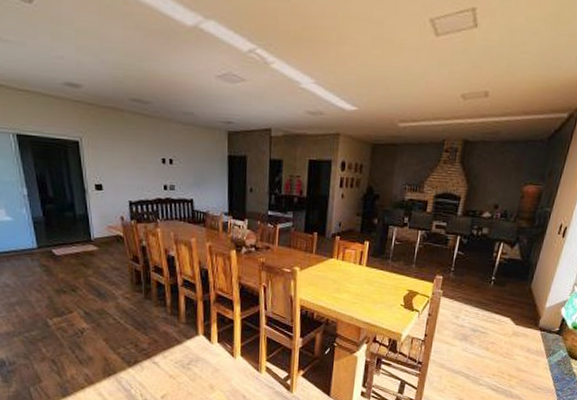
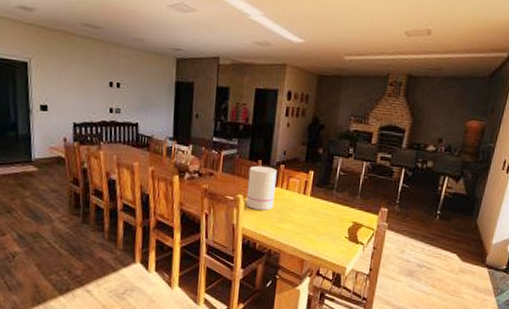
vase: none [302,237,333,282] -> present [246,165,277,211]

